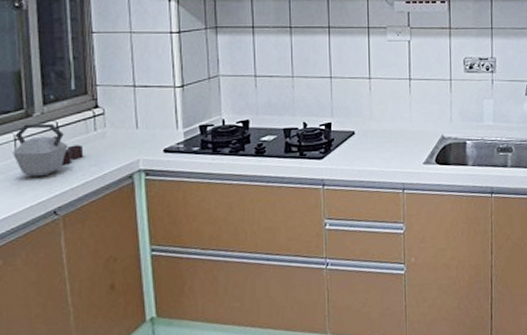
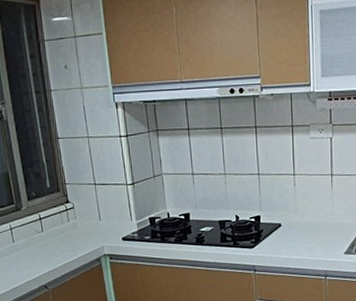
kettle: present [12,123,84,177] -> none [10,215,62,259]

